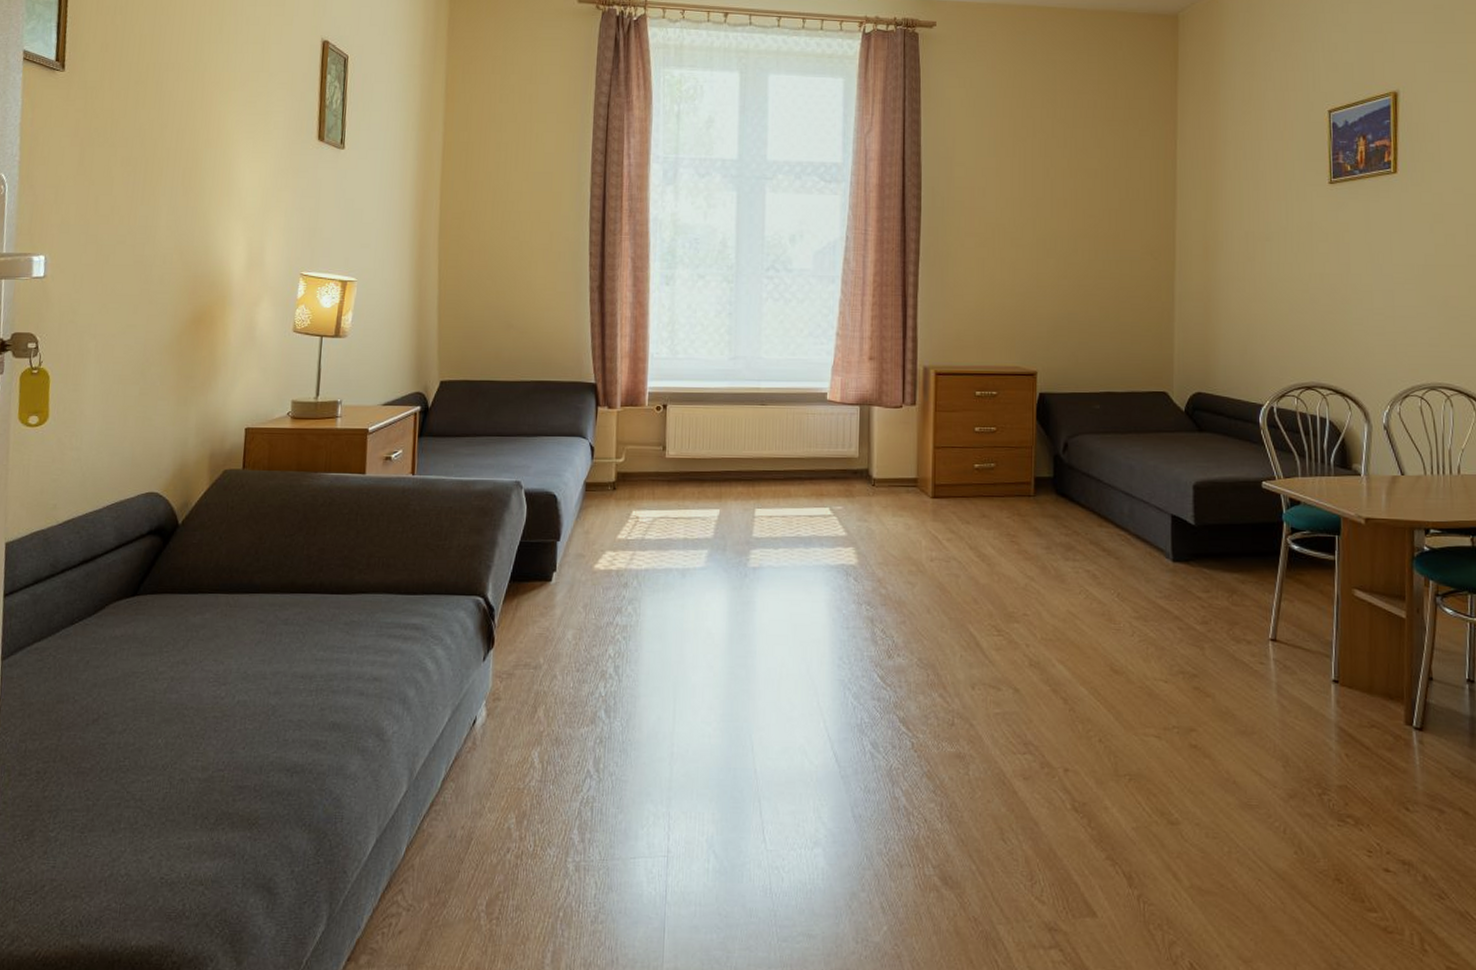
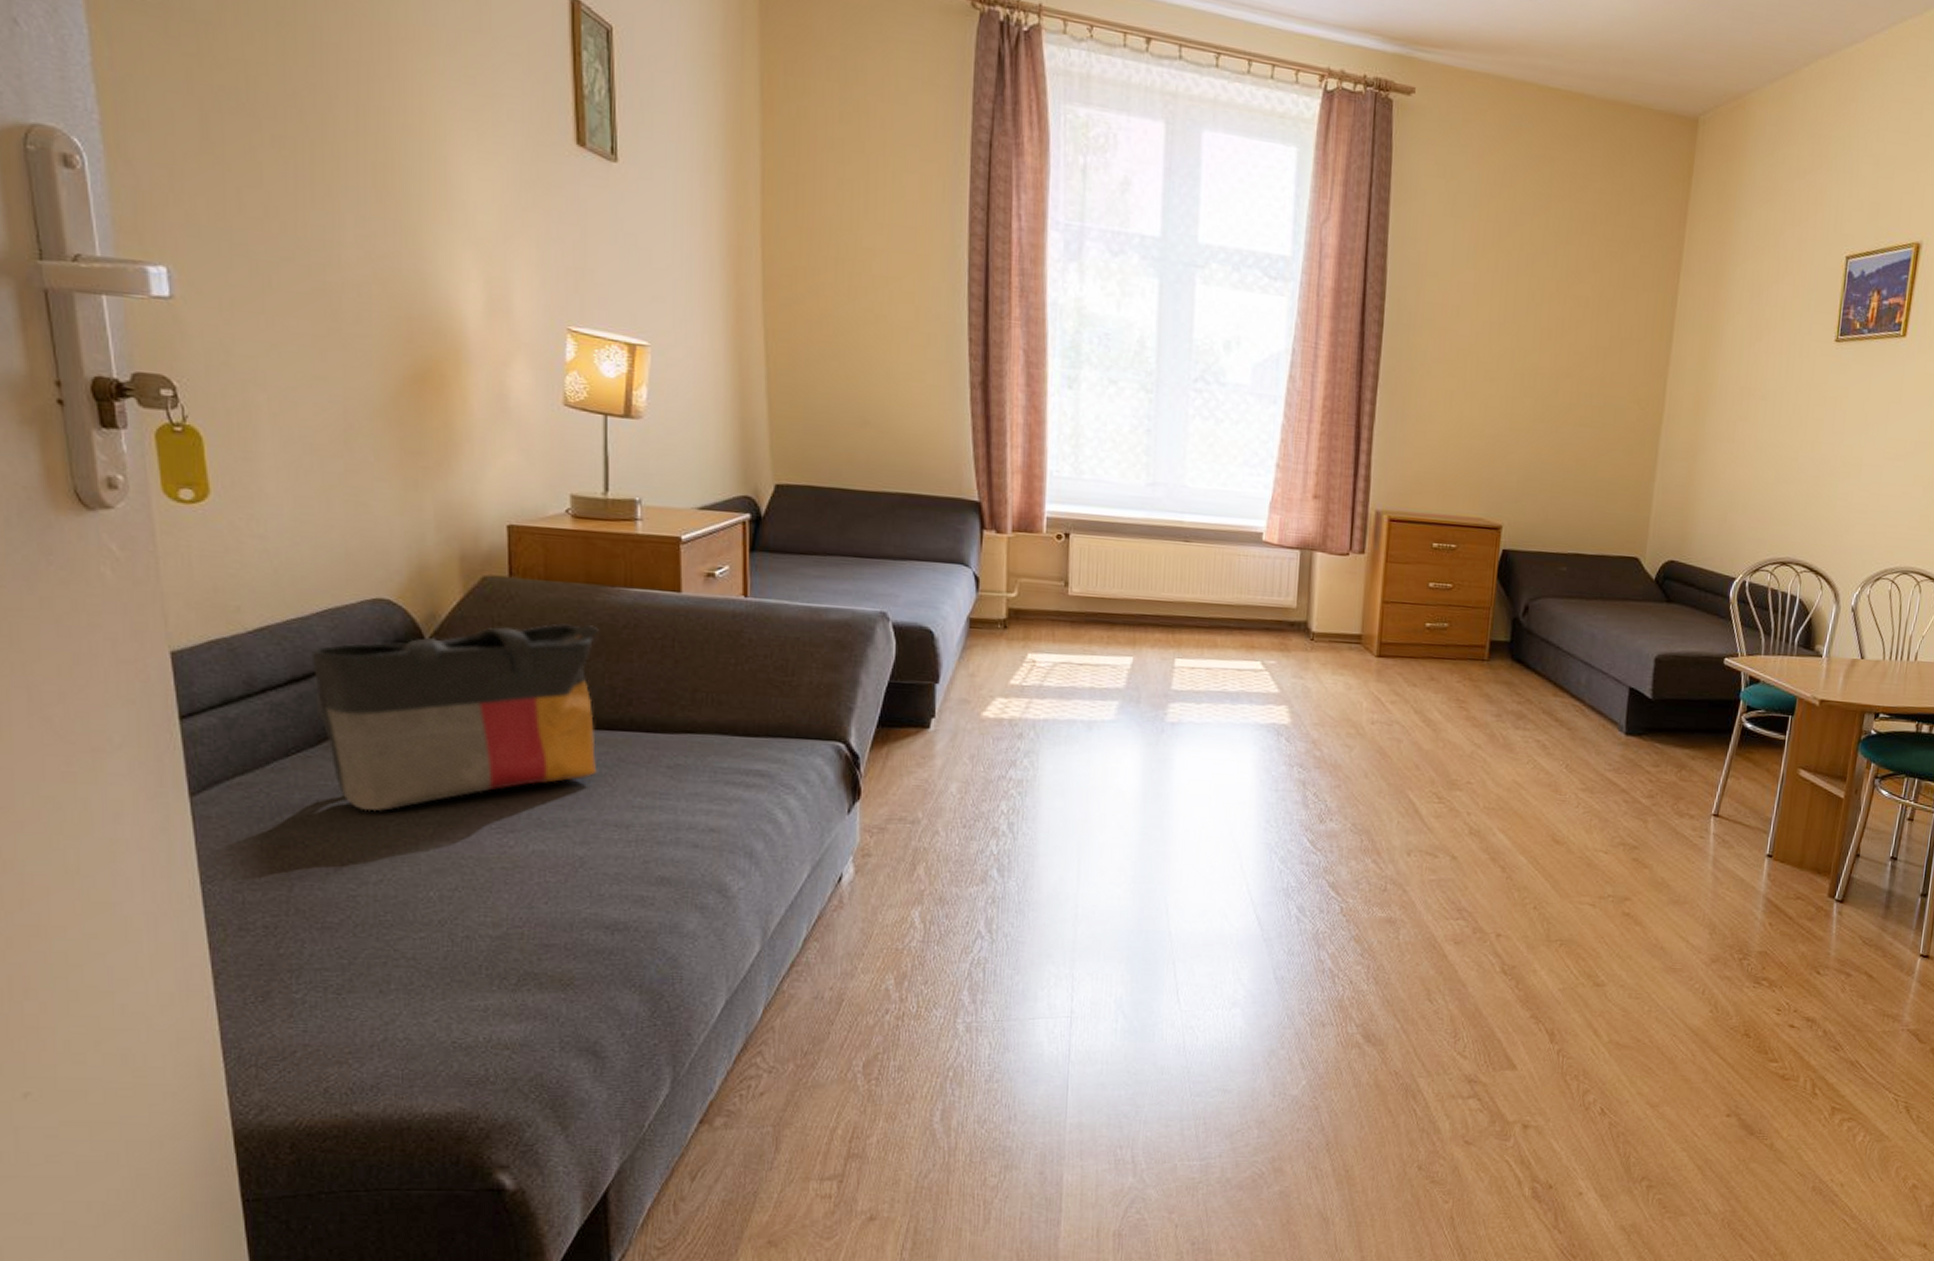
tote bag: none [98,504,303,670] -> present [311,623,599,812]

